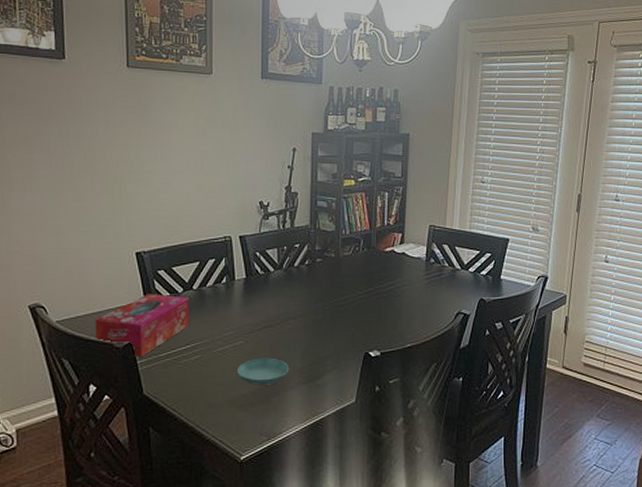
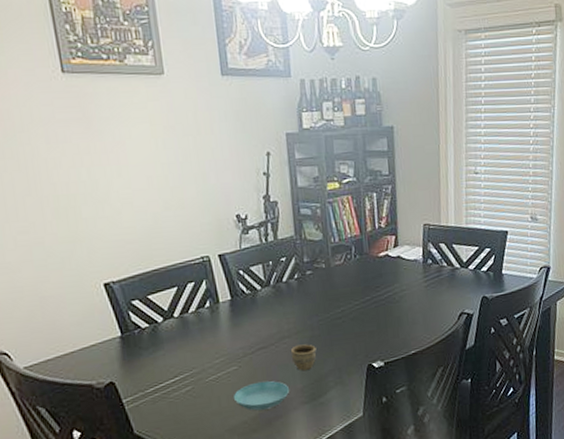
tissue box: present [95,294,189,358] -> none [68,326,175,396]
cup: none [294,327,318,353] -> present [290,344,317,371]

